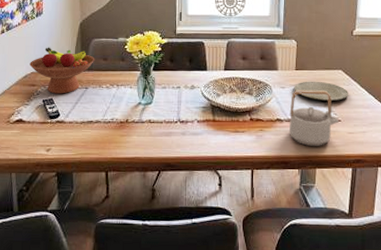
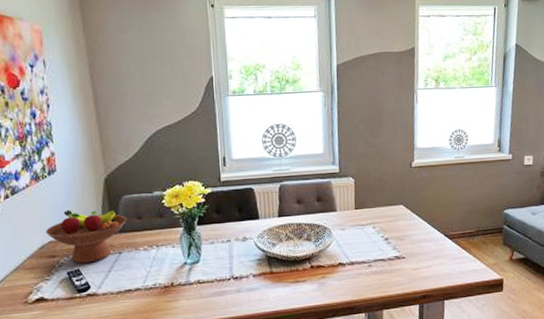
teapot: present [288,90,339,147] -> none [351,228,403,288]
plate: present [294,81,348,101] -> none [354,218,411,239]

